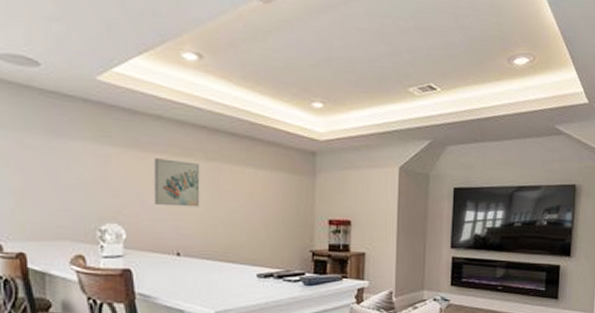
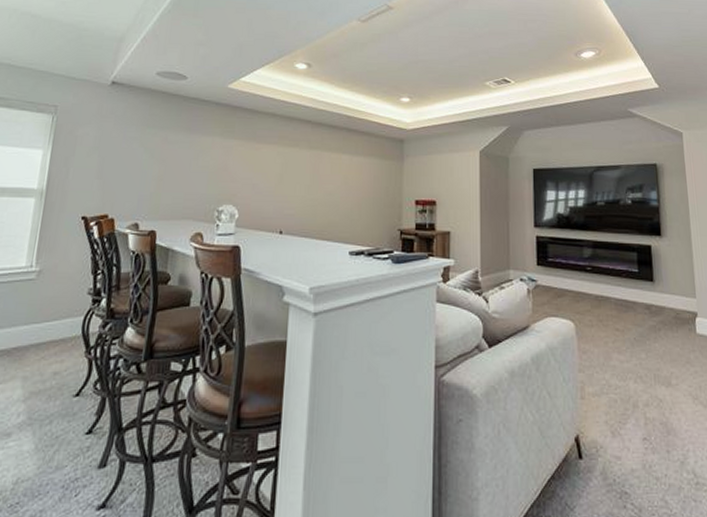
wall art: present [153,158,200,207] -> none [263,148,304,190]

